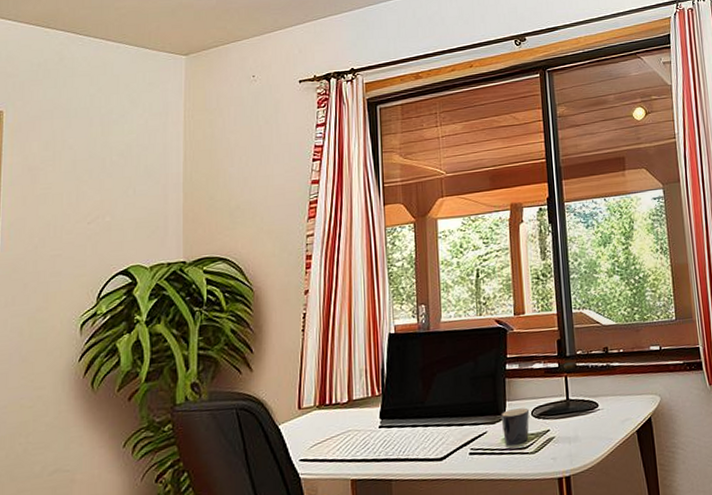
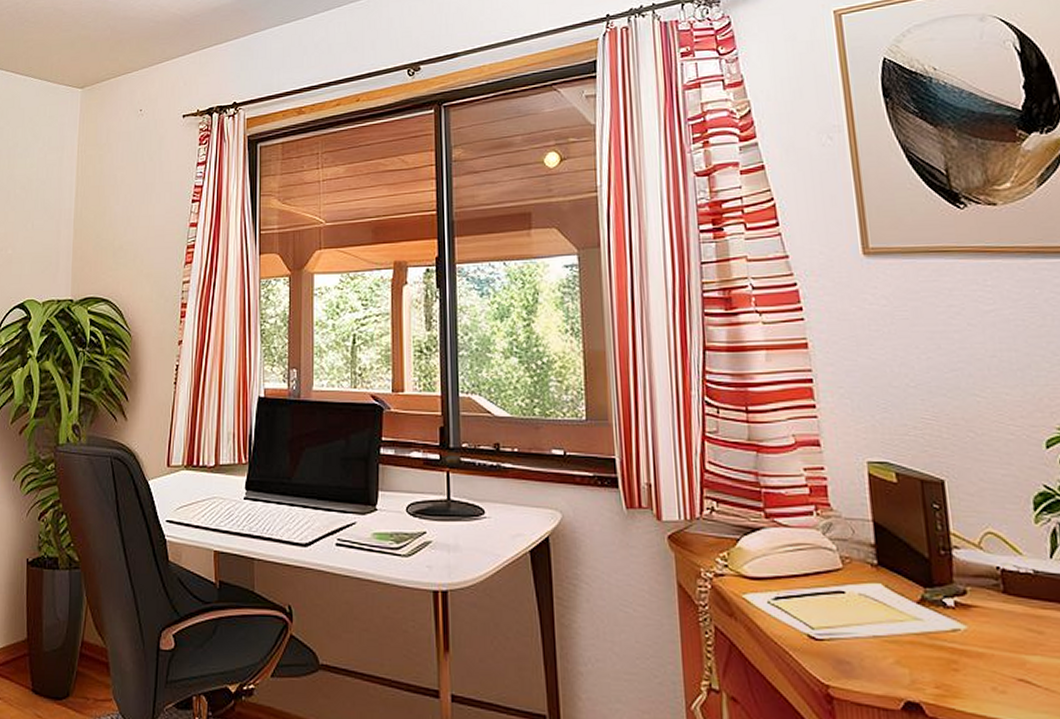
mug: present [500,407,530,449] -> none [372,501,404,548]

